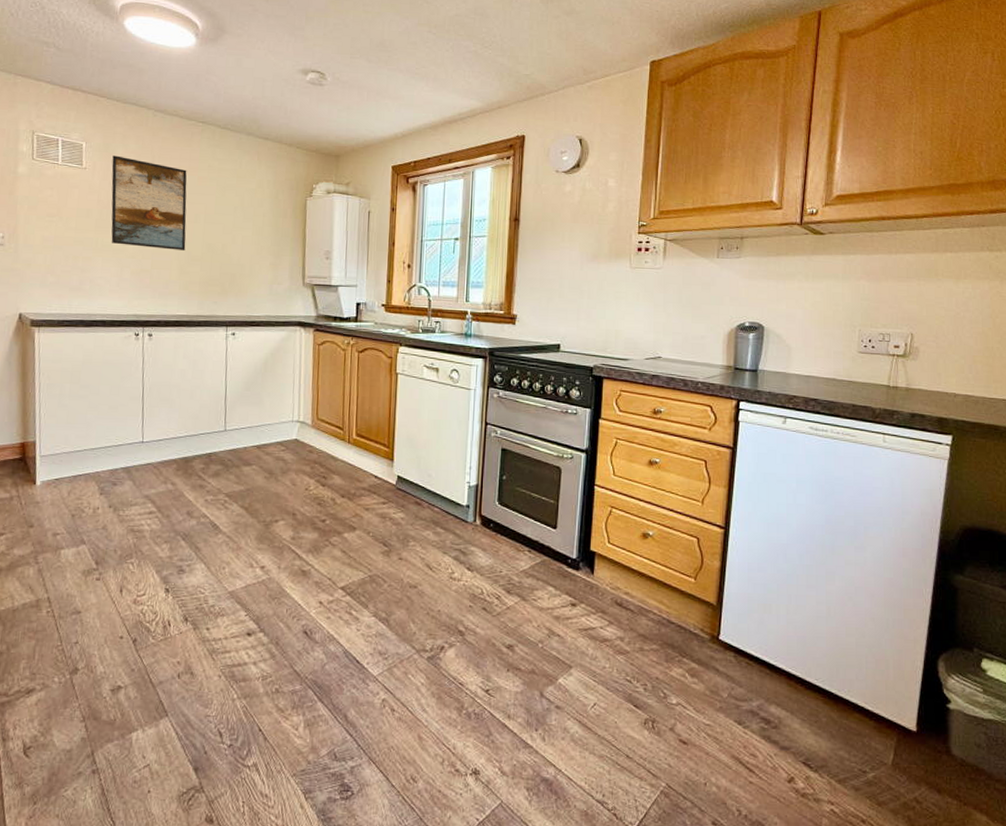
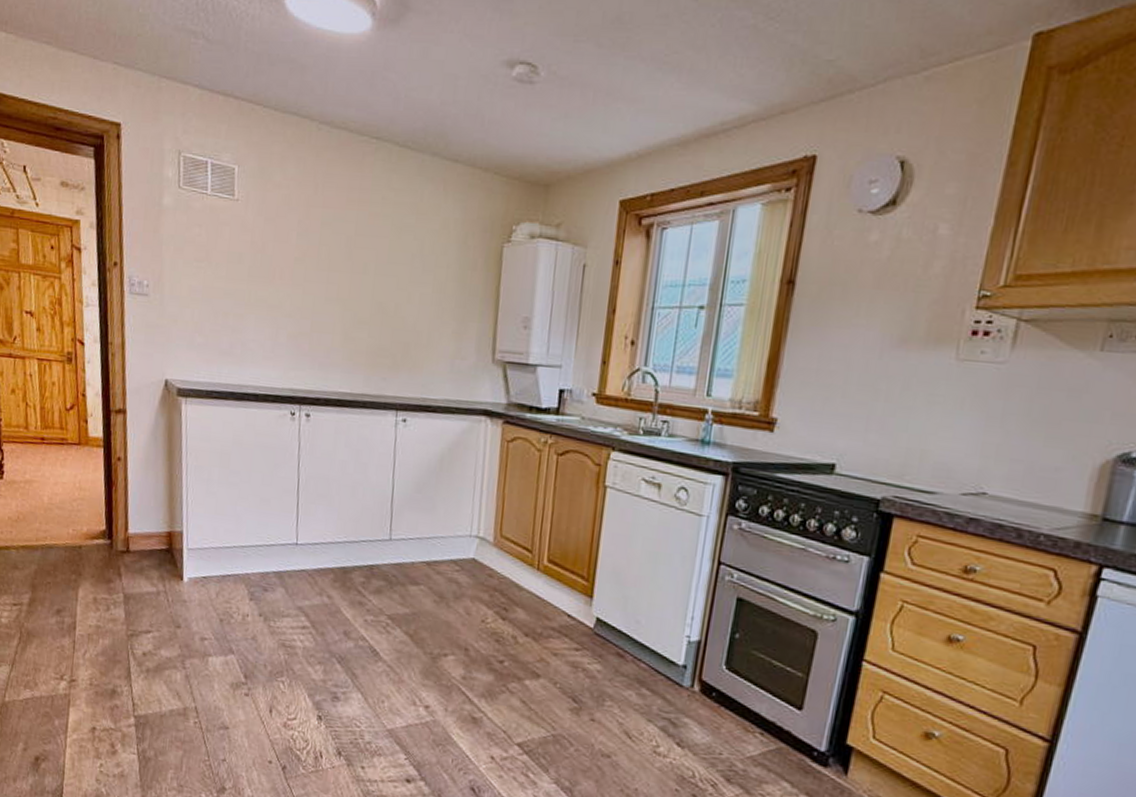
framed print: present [111,155,187,250] -> none [265,183,356,310]

